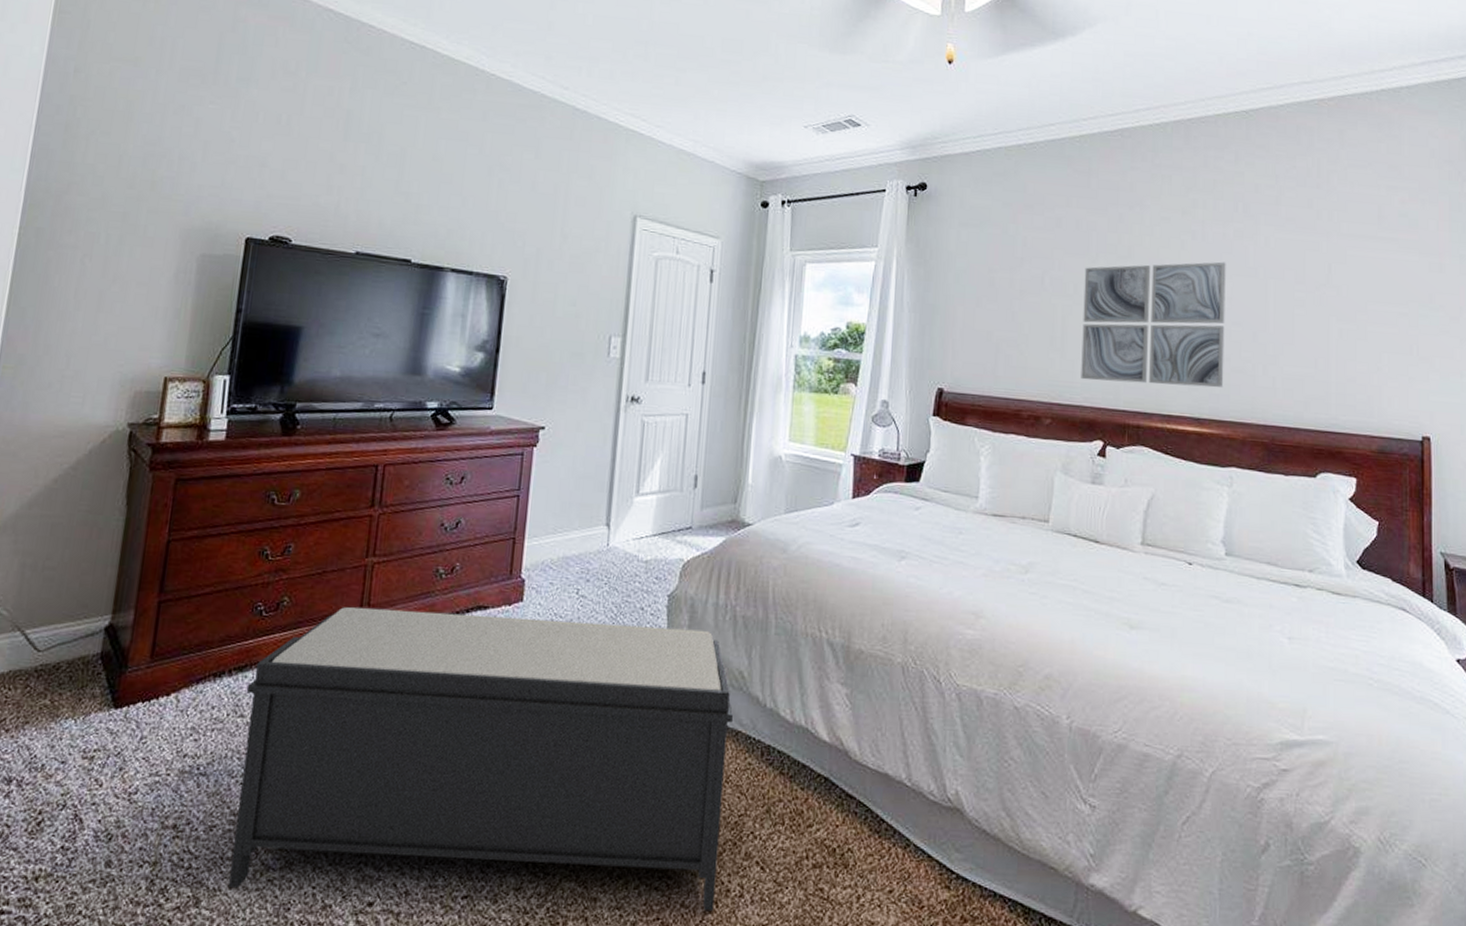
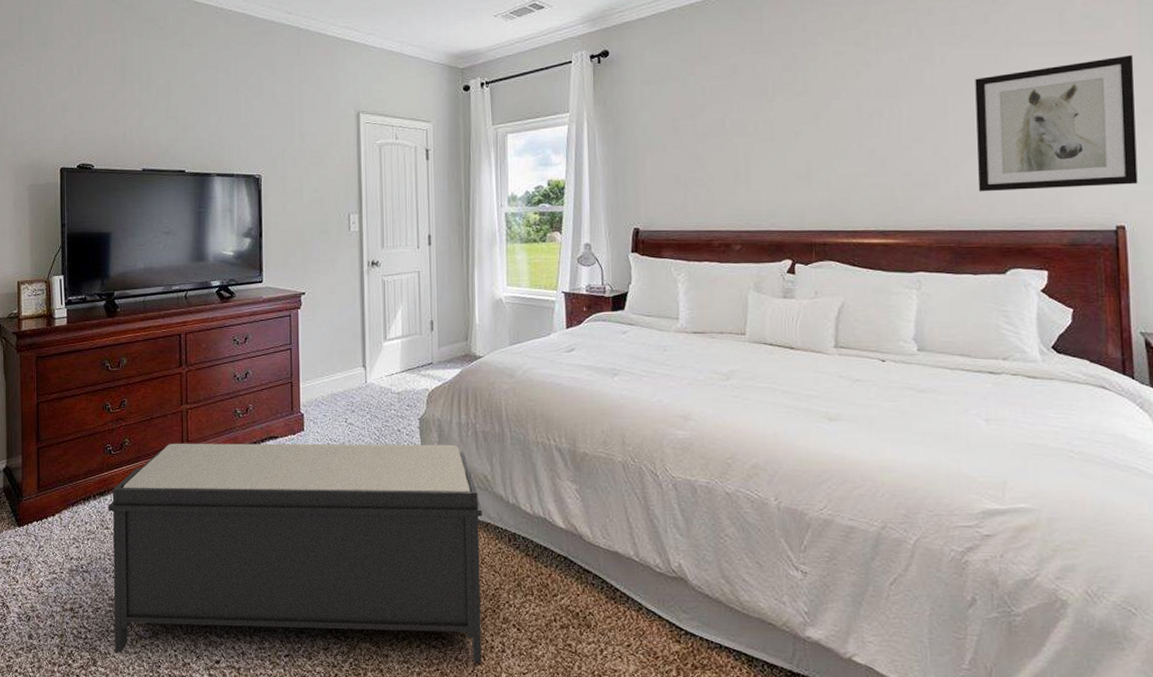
wall art: present [1081,261,1226,388] -> none [763,85,907,207]
wall art: none [1294,259,1444,395] -> present [975,55,1138,192]

